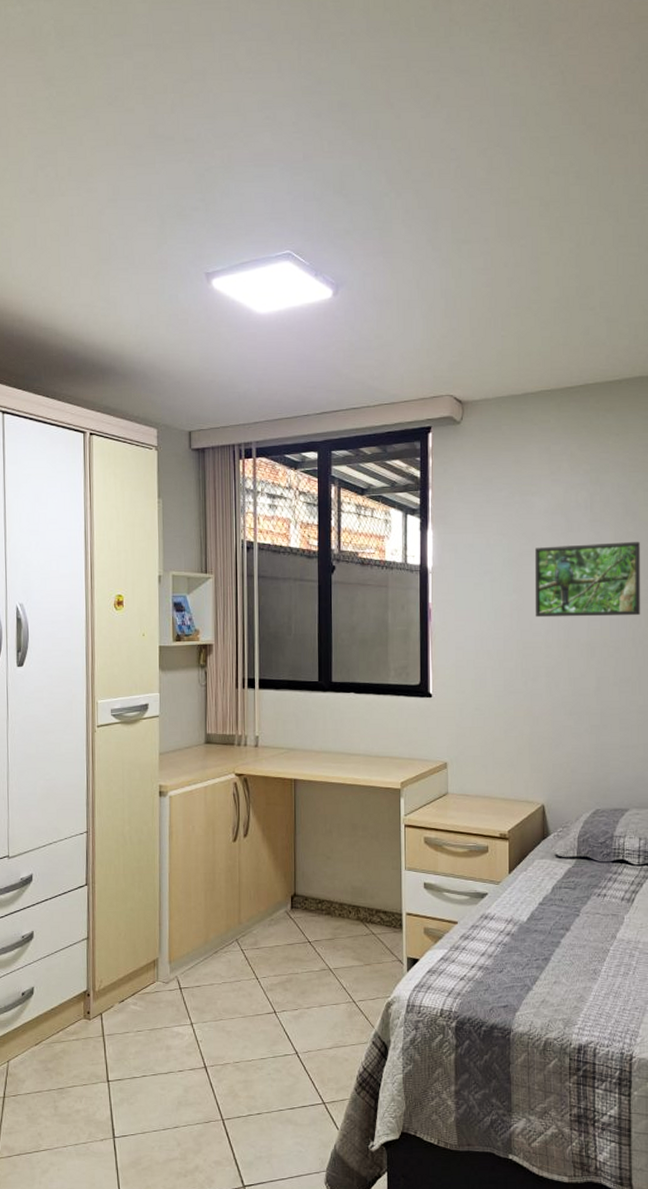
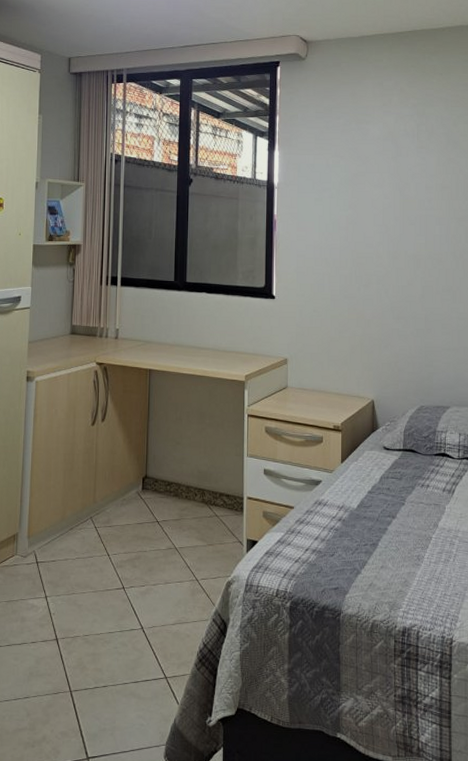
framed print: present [534,541,641,618] -> none [367,166,461,233]

